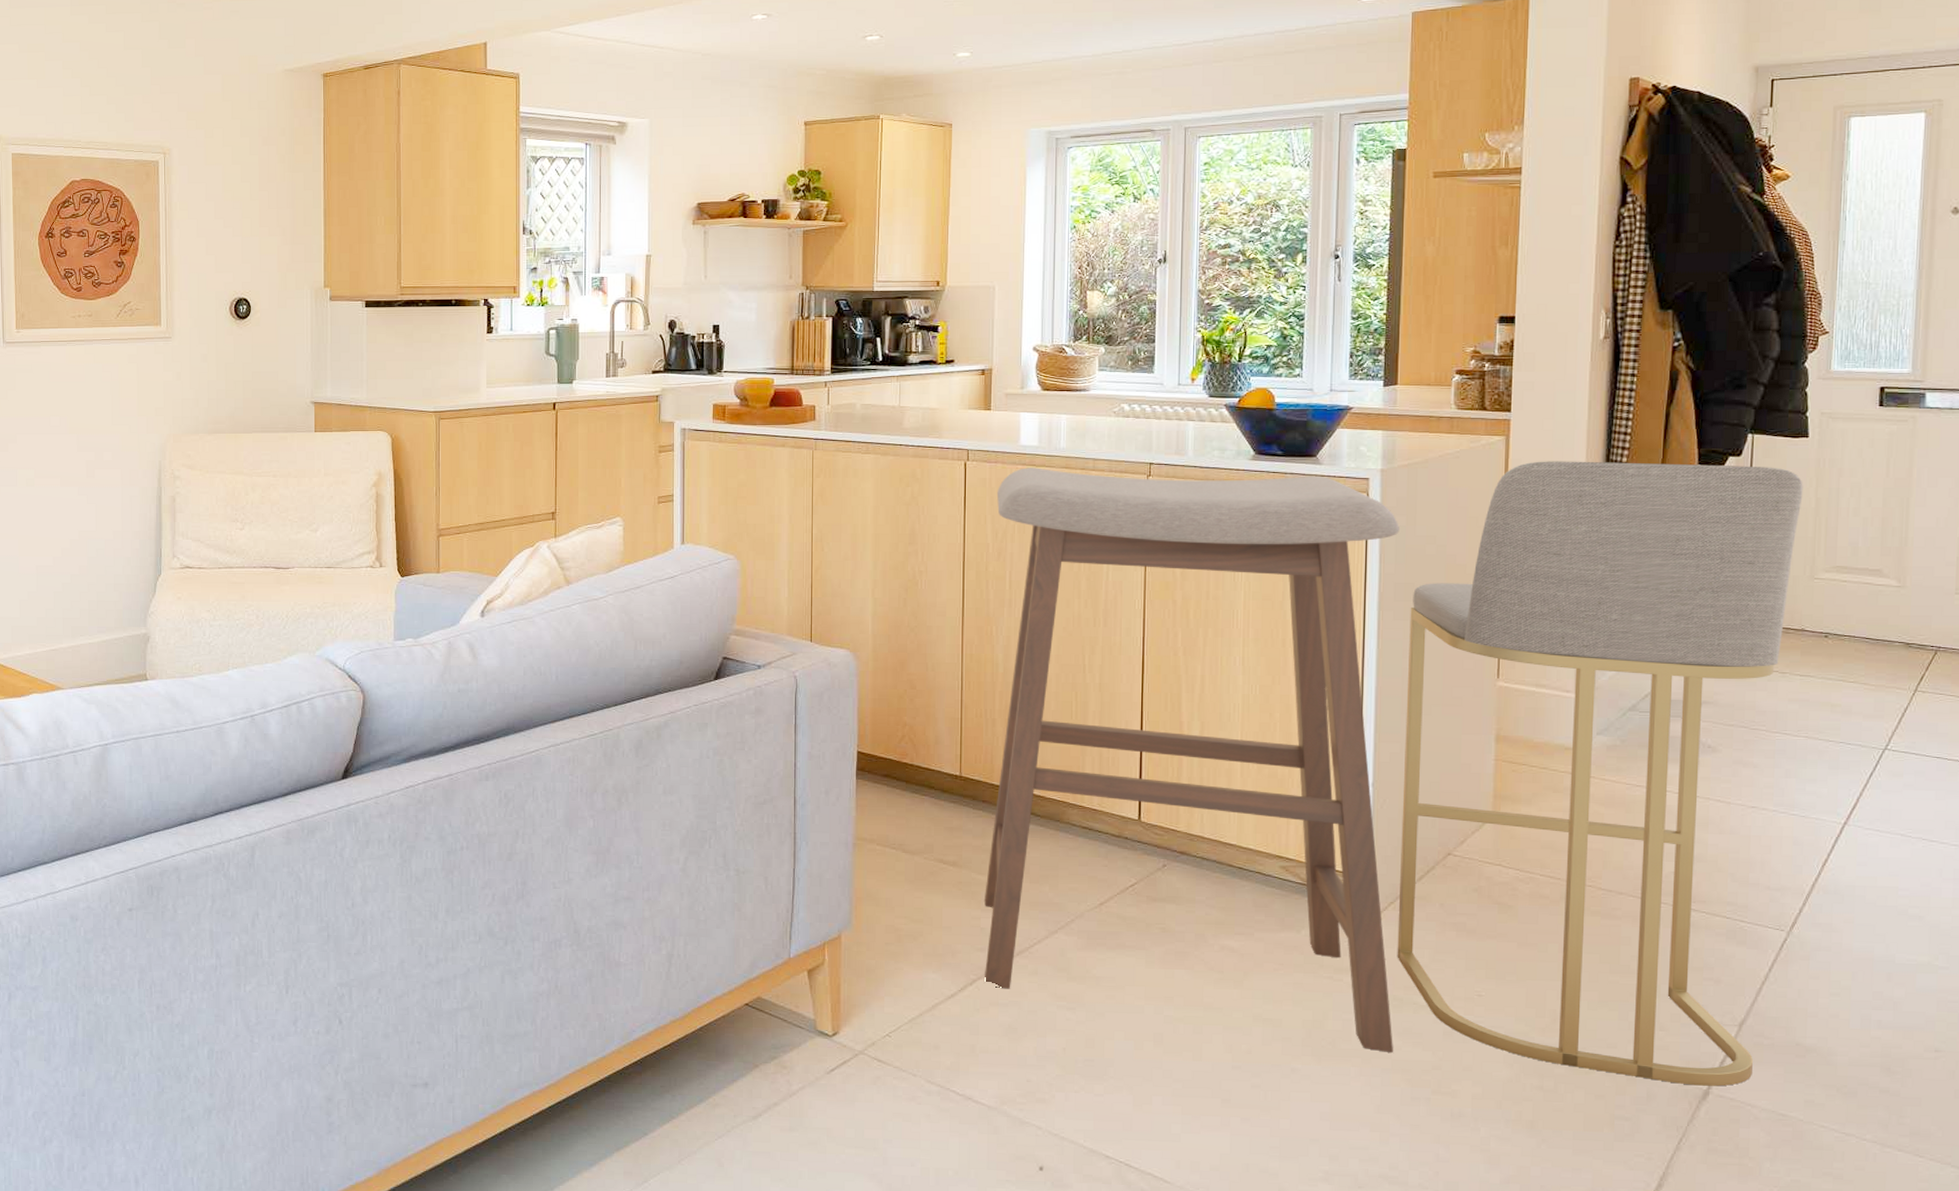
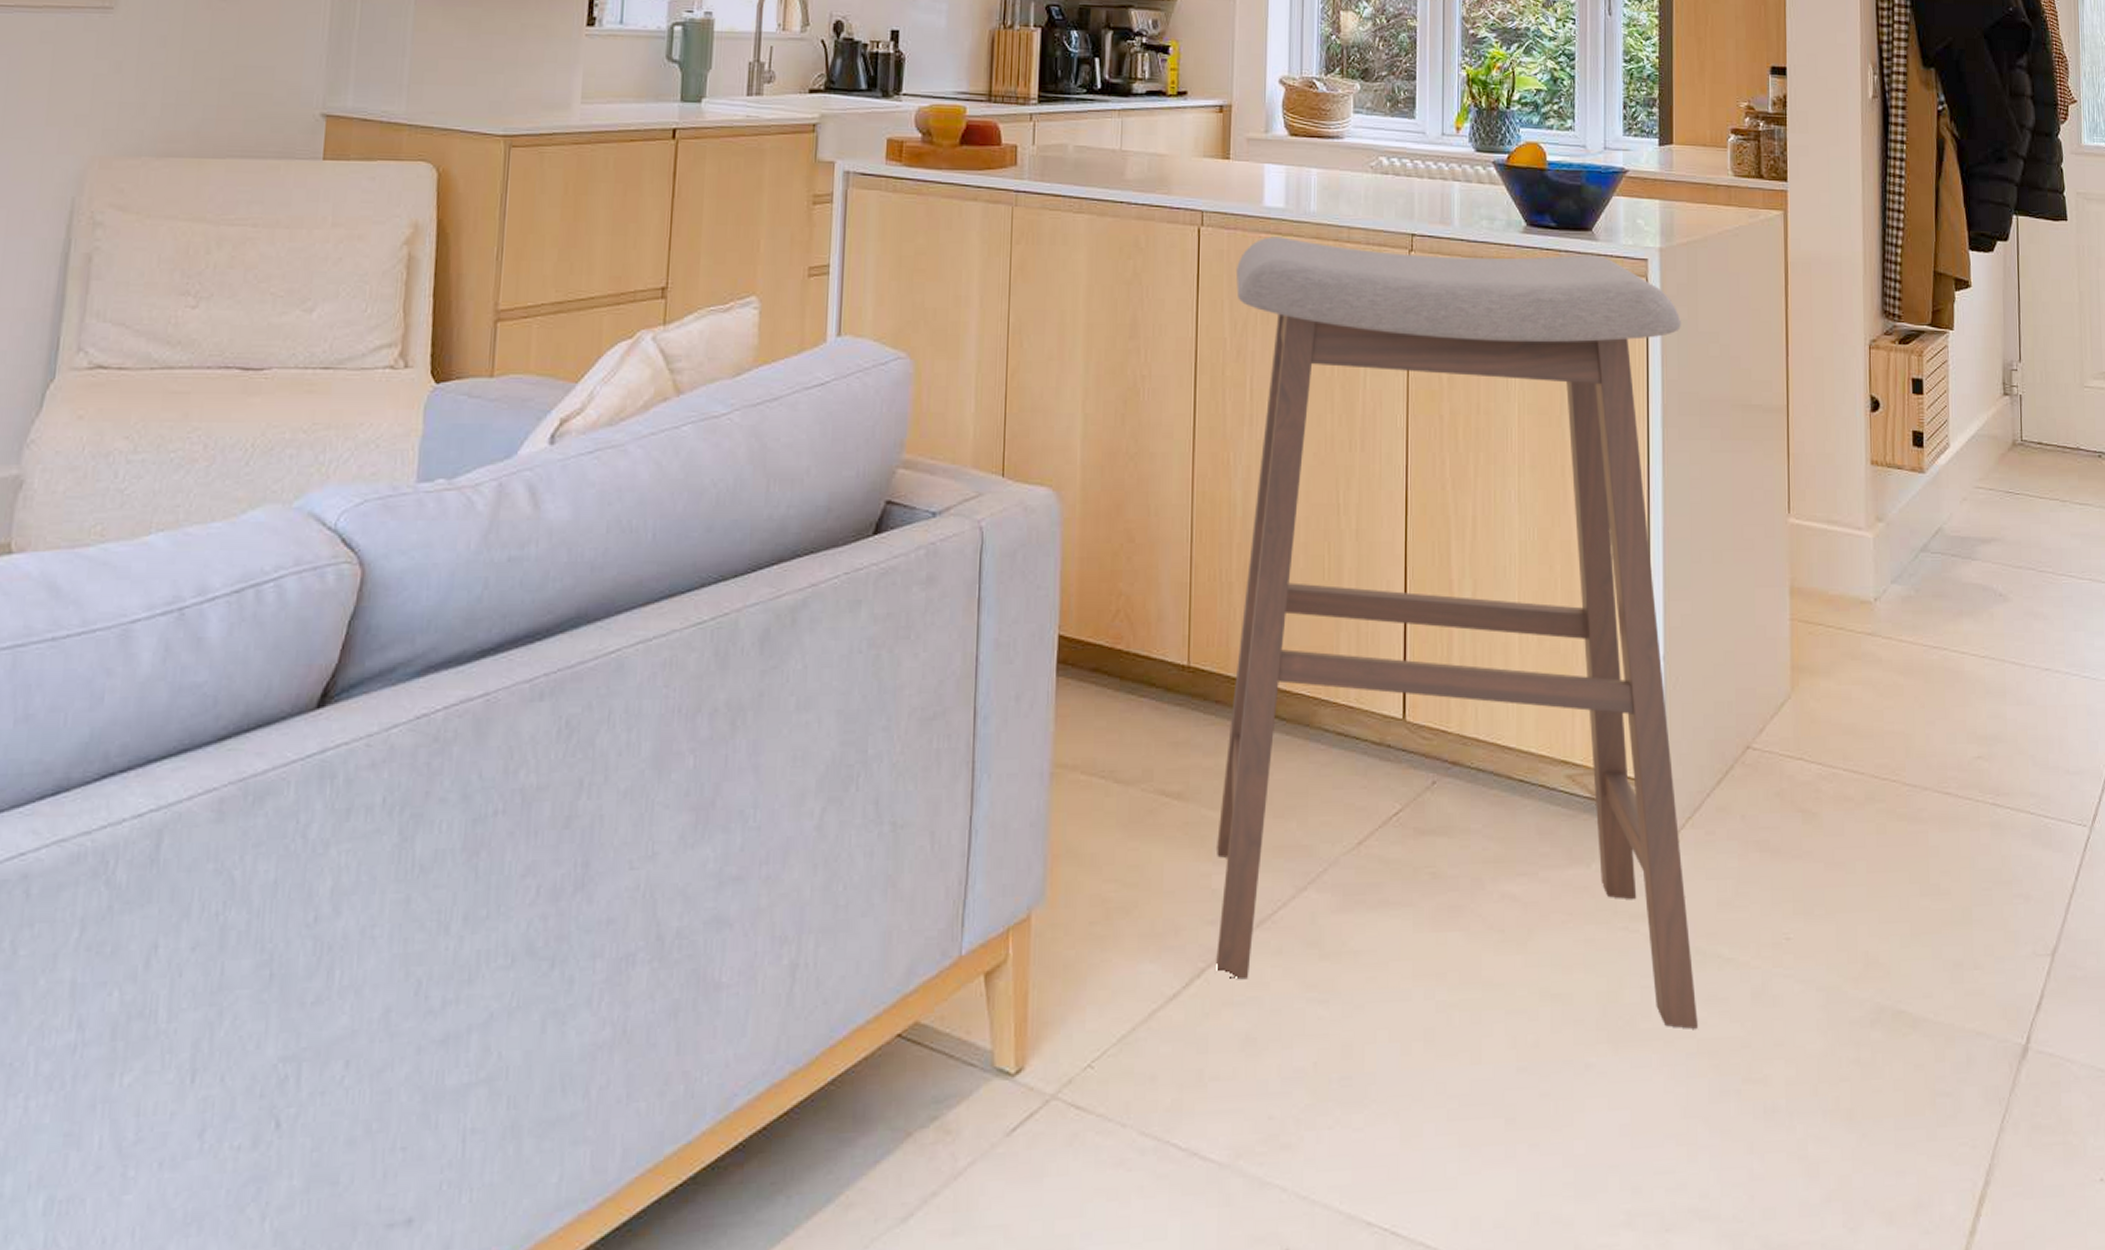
bar stool: present [1397,461,1803,1086] -> none [1695,242,2069,1041]

